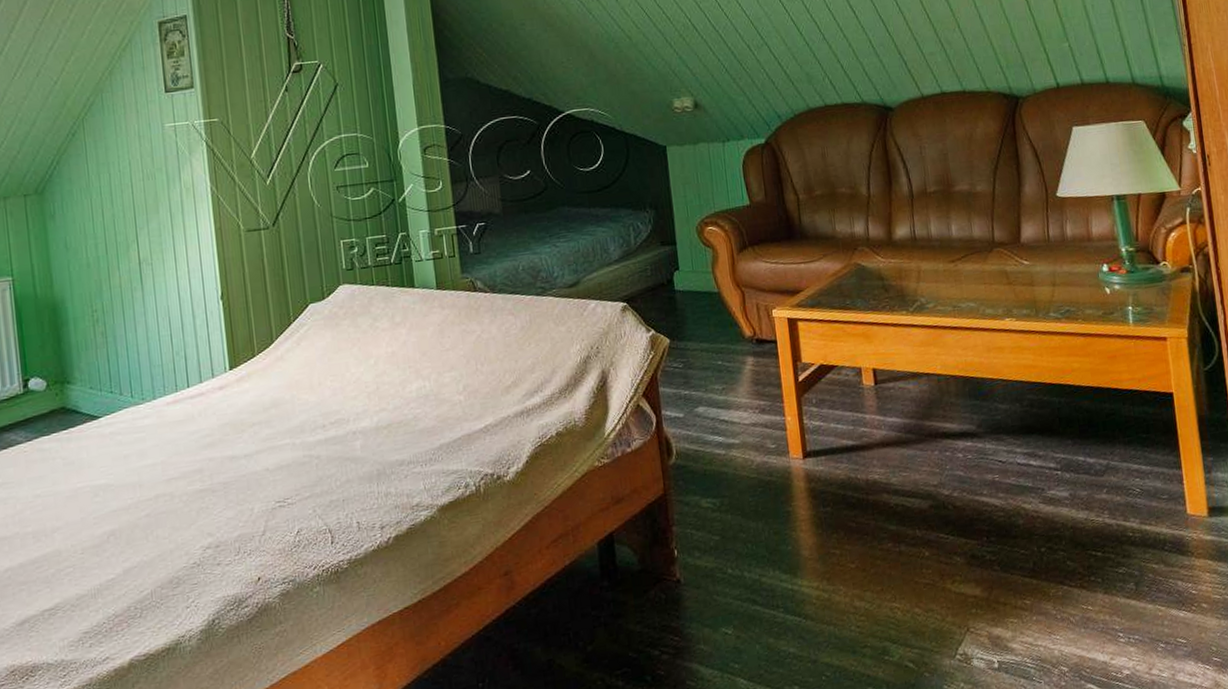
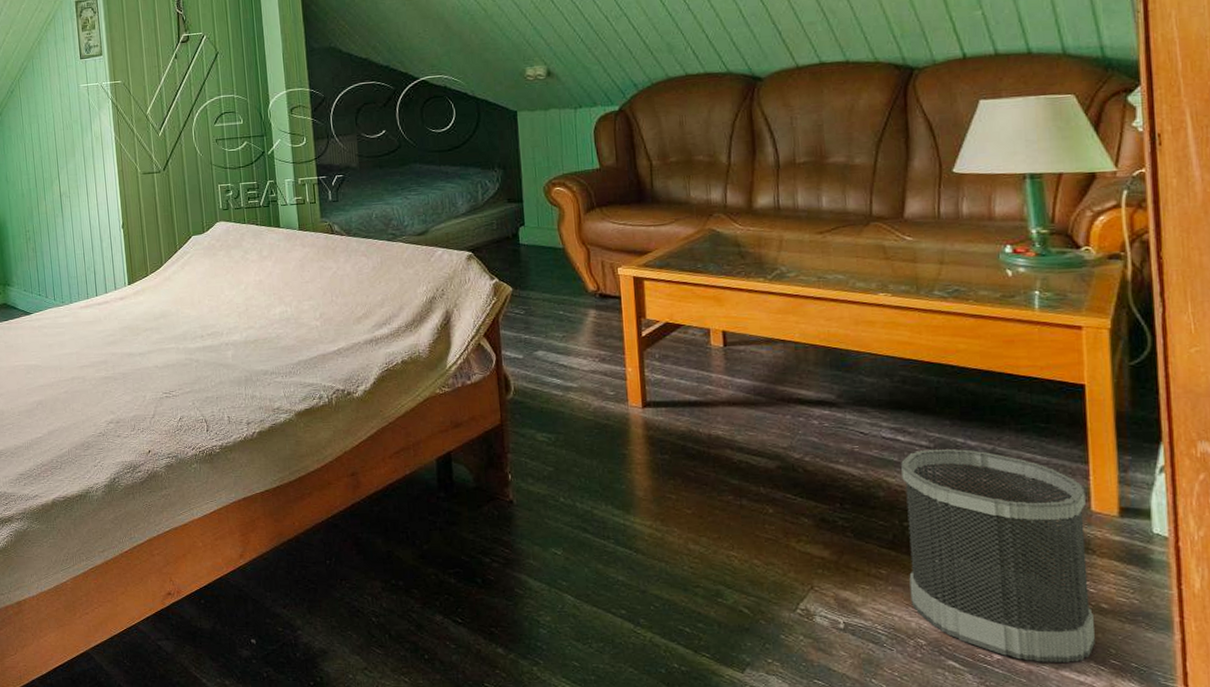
wastebasket: none [1035,467,1201,672] -> present [901,448,1095,662]

